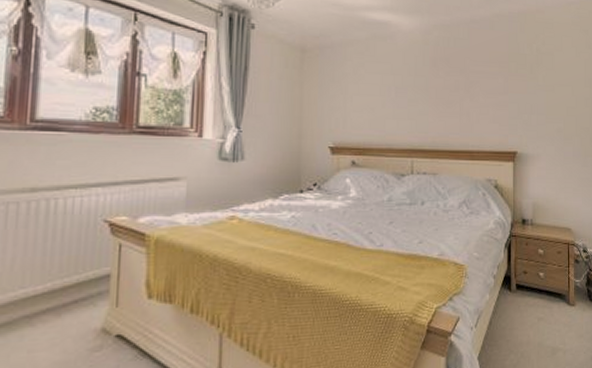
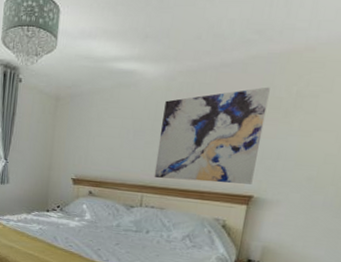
wall art: none [422,43,515,141] -> present [154,87,270,184]

